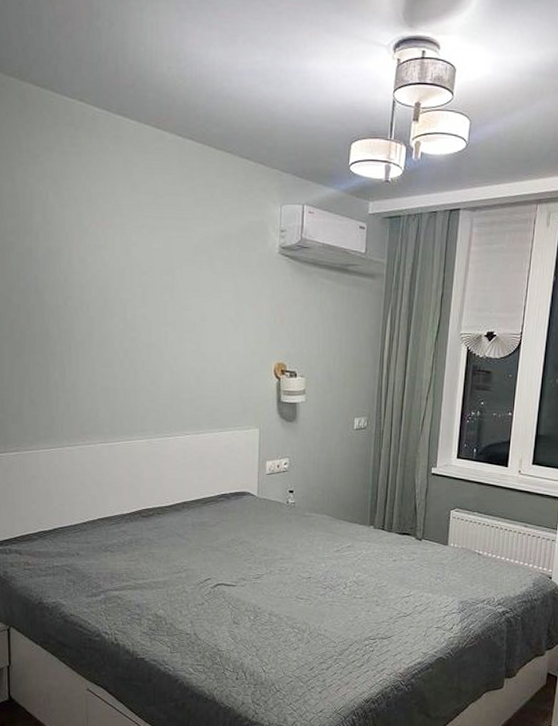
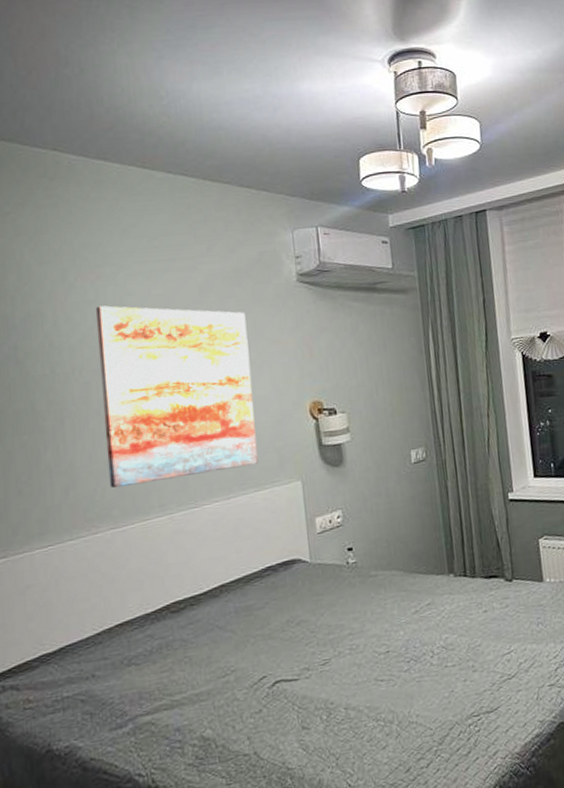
wall art: none [103,252,230,410] -> present [95,305,259,489]

